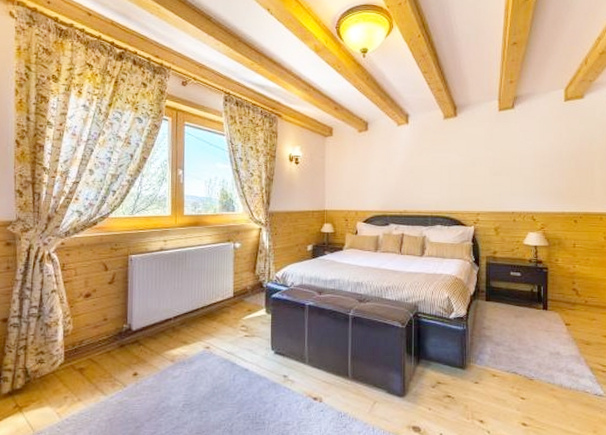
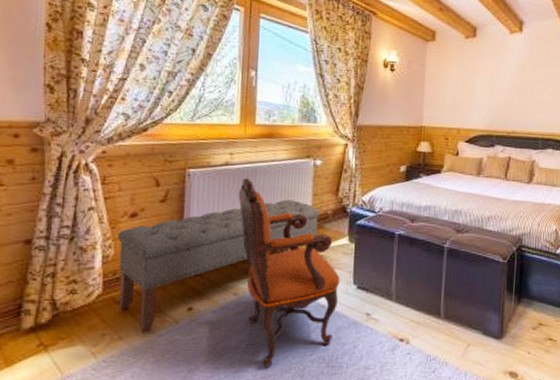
bench: none [75,278,240,397] -> present [117,199,320,335]
armchair: none [172,260,260,424] -> present [238,177,340,367]

